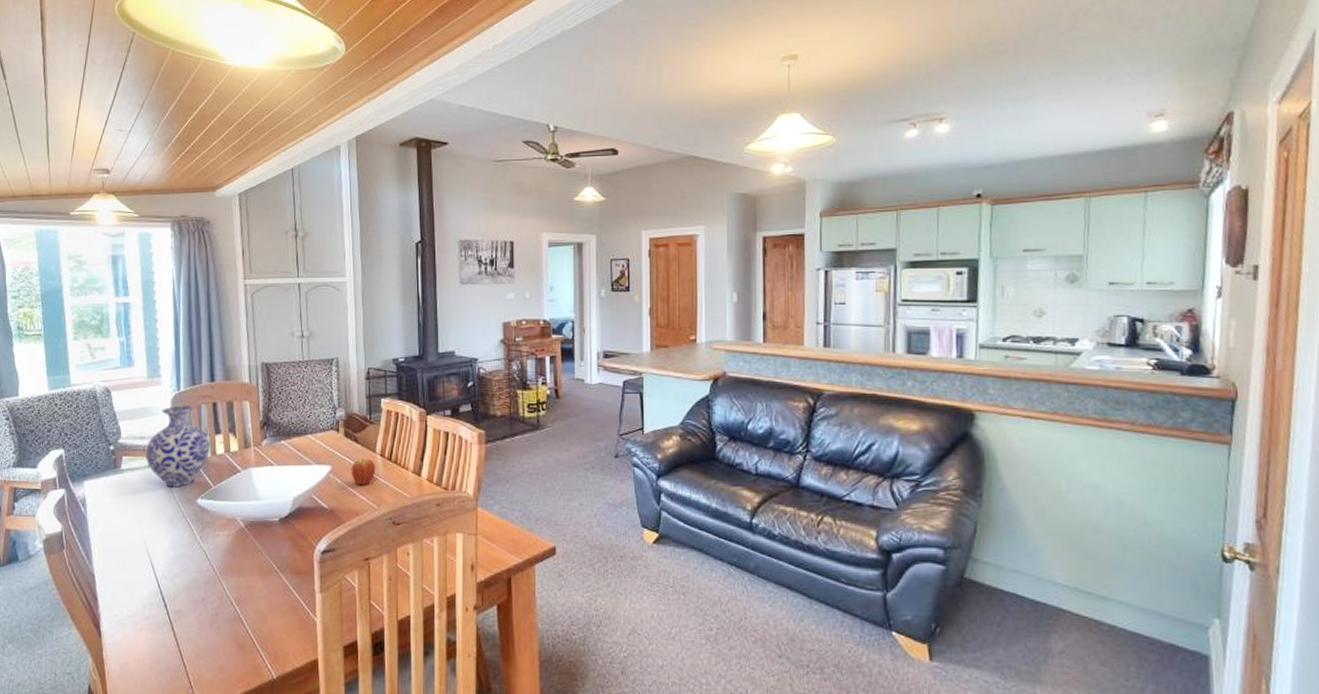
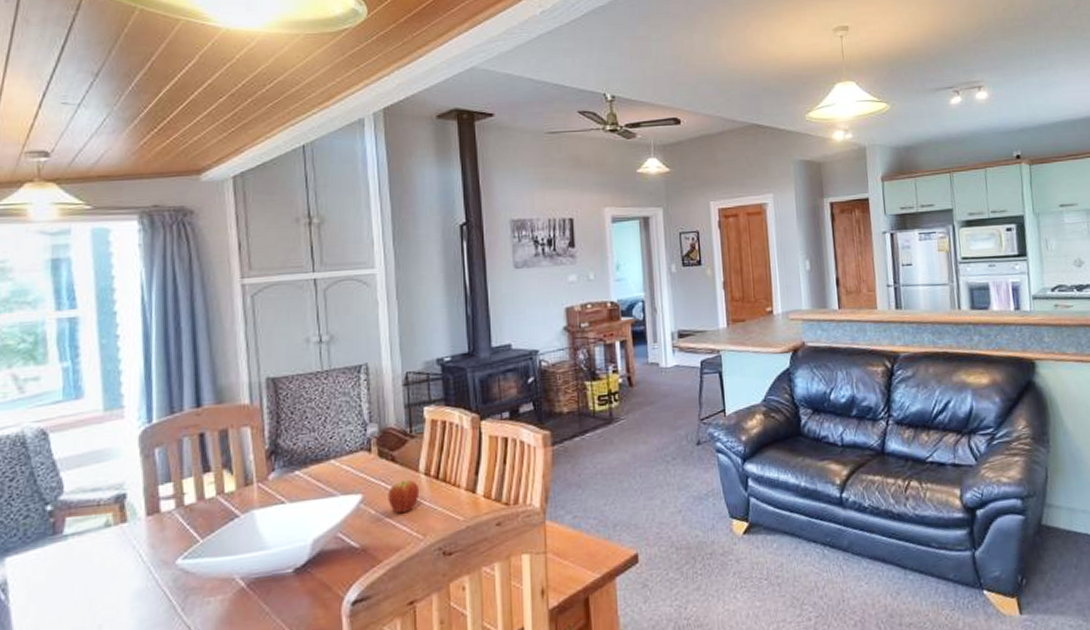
vase: present [145,405,211,487] -> none [100,440,197,550]

